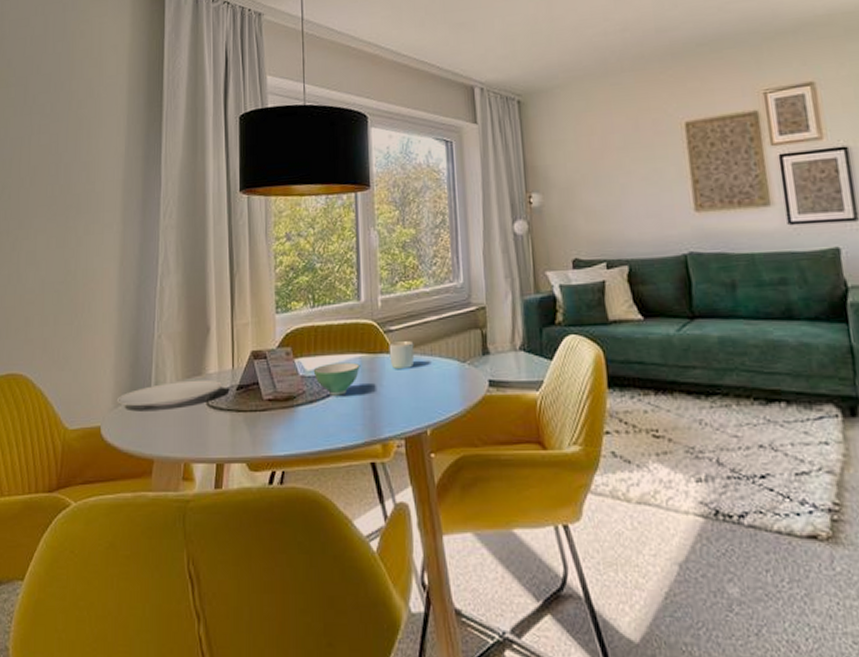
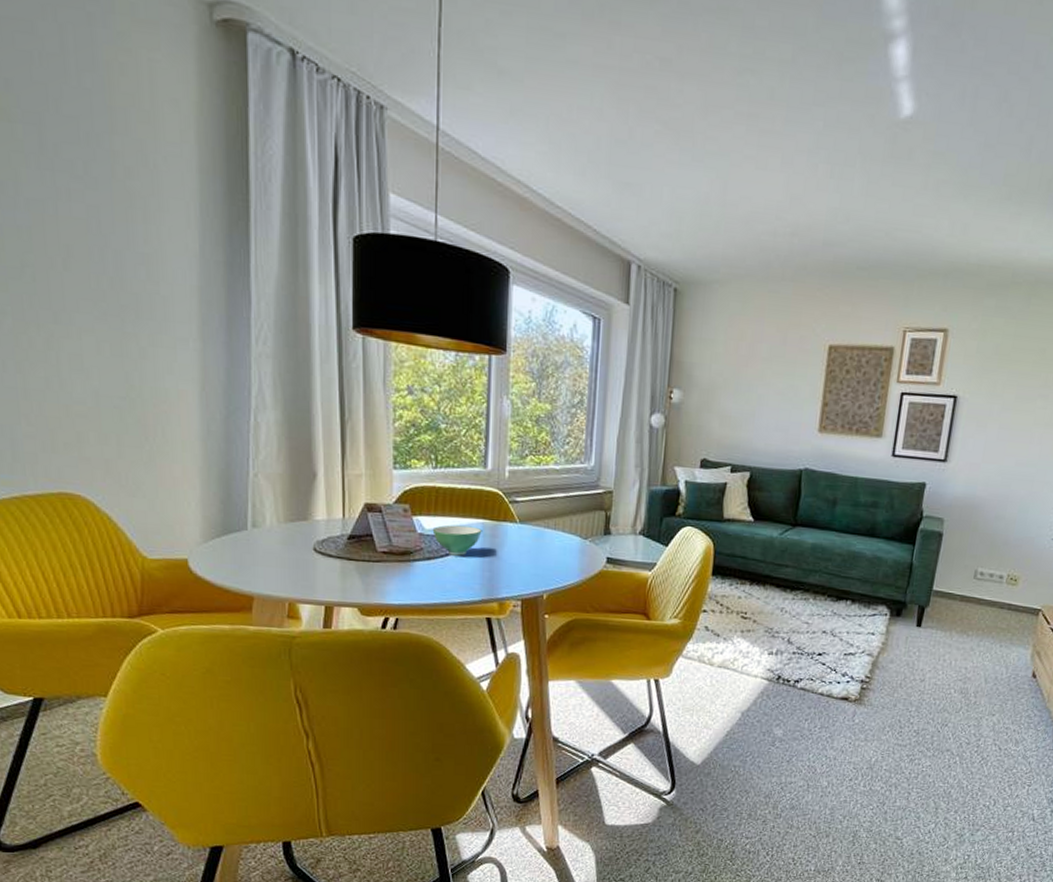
plate: present [116,379,222,407] -> none [205,523,331,547]
cup: present [389,341,415,370] -> none [512,512,539,539]

